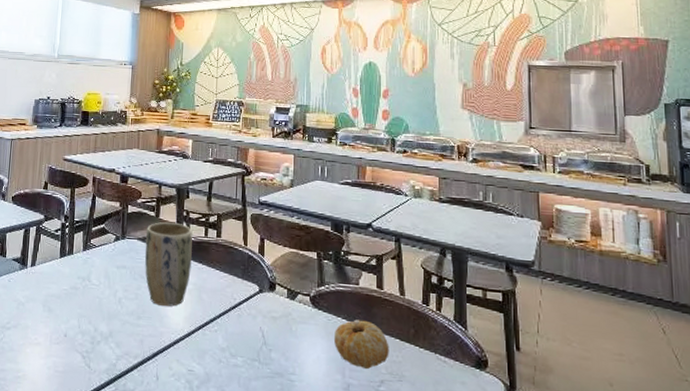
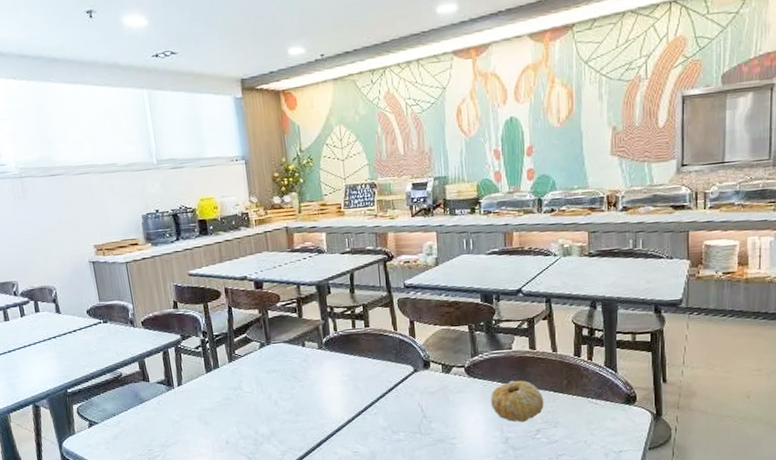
plant pot: present [144,222,193,307] -> none [291,320,344,400]

